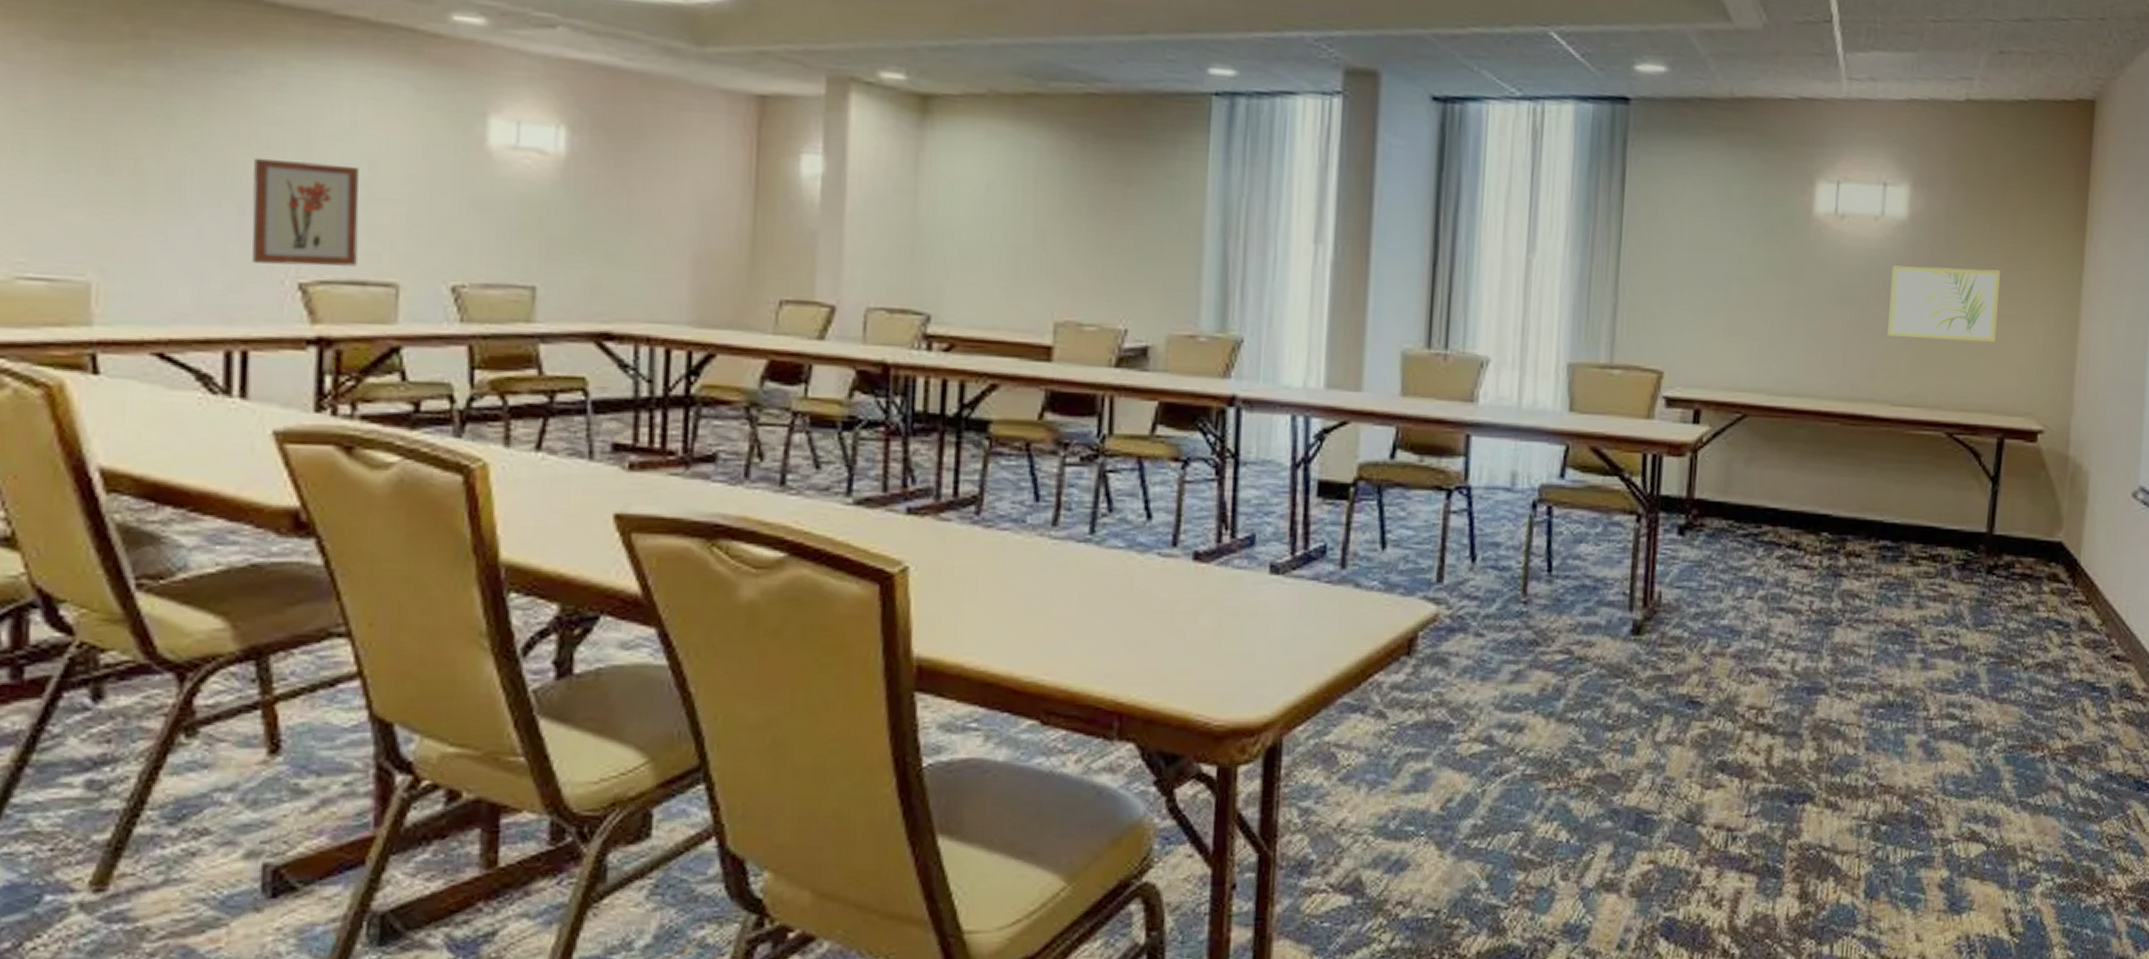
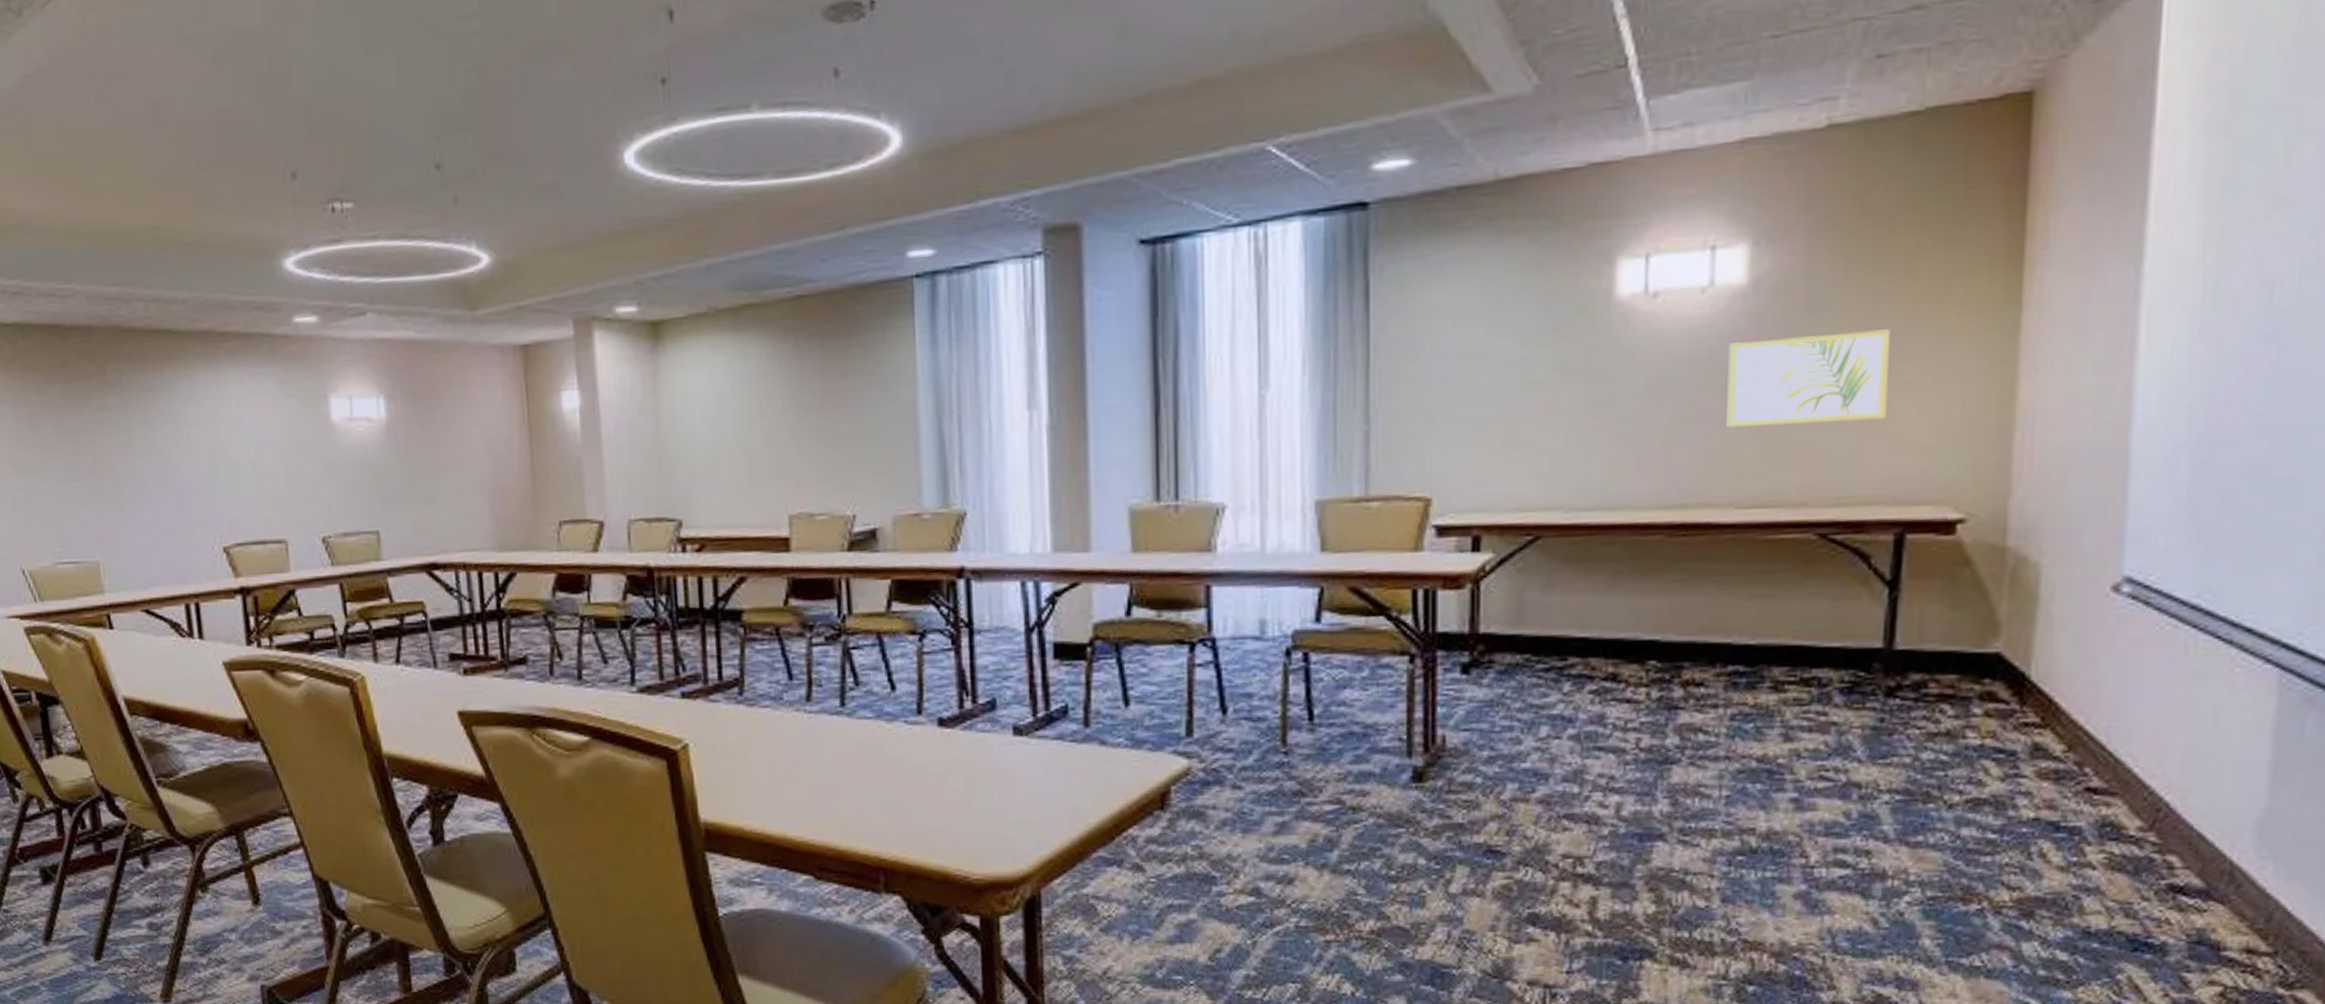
wall art: present [252,157,359,268] -> none [183,451,259,535]

